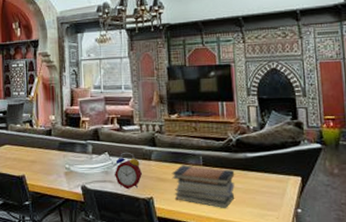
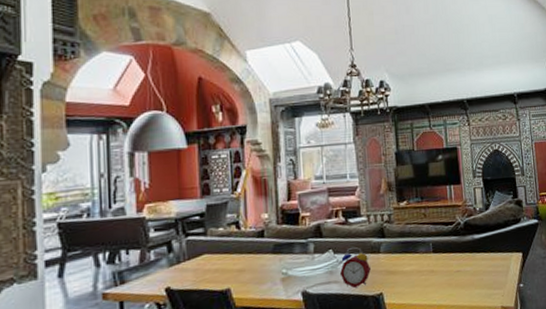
book stack: present [171,165,235,208] -> none [402,253,464,294]

